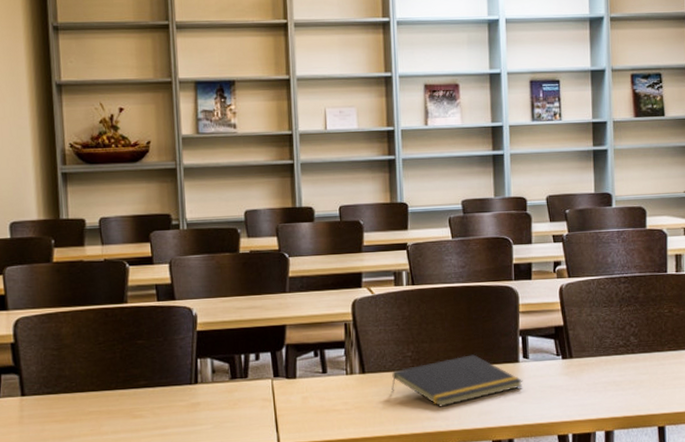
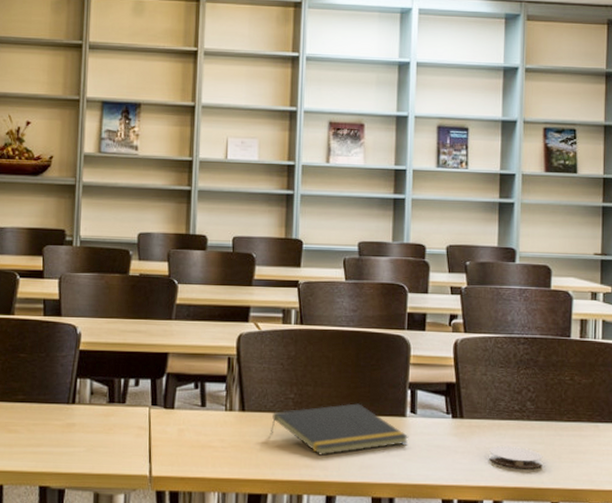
coaster: none [599,379,648,399] -> present [489,445,543,468]

